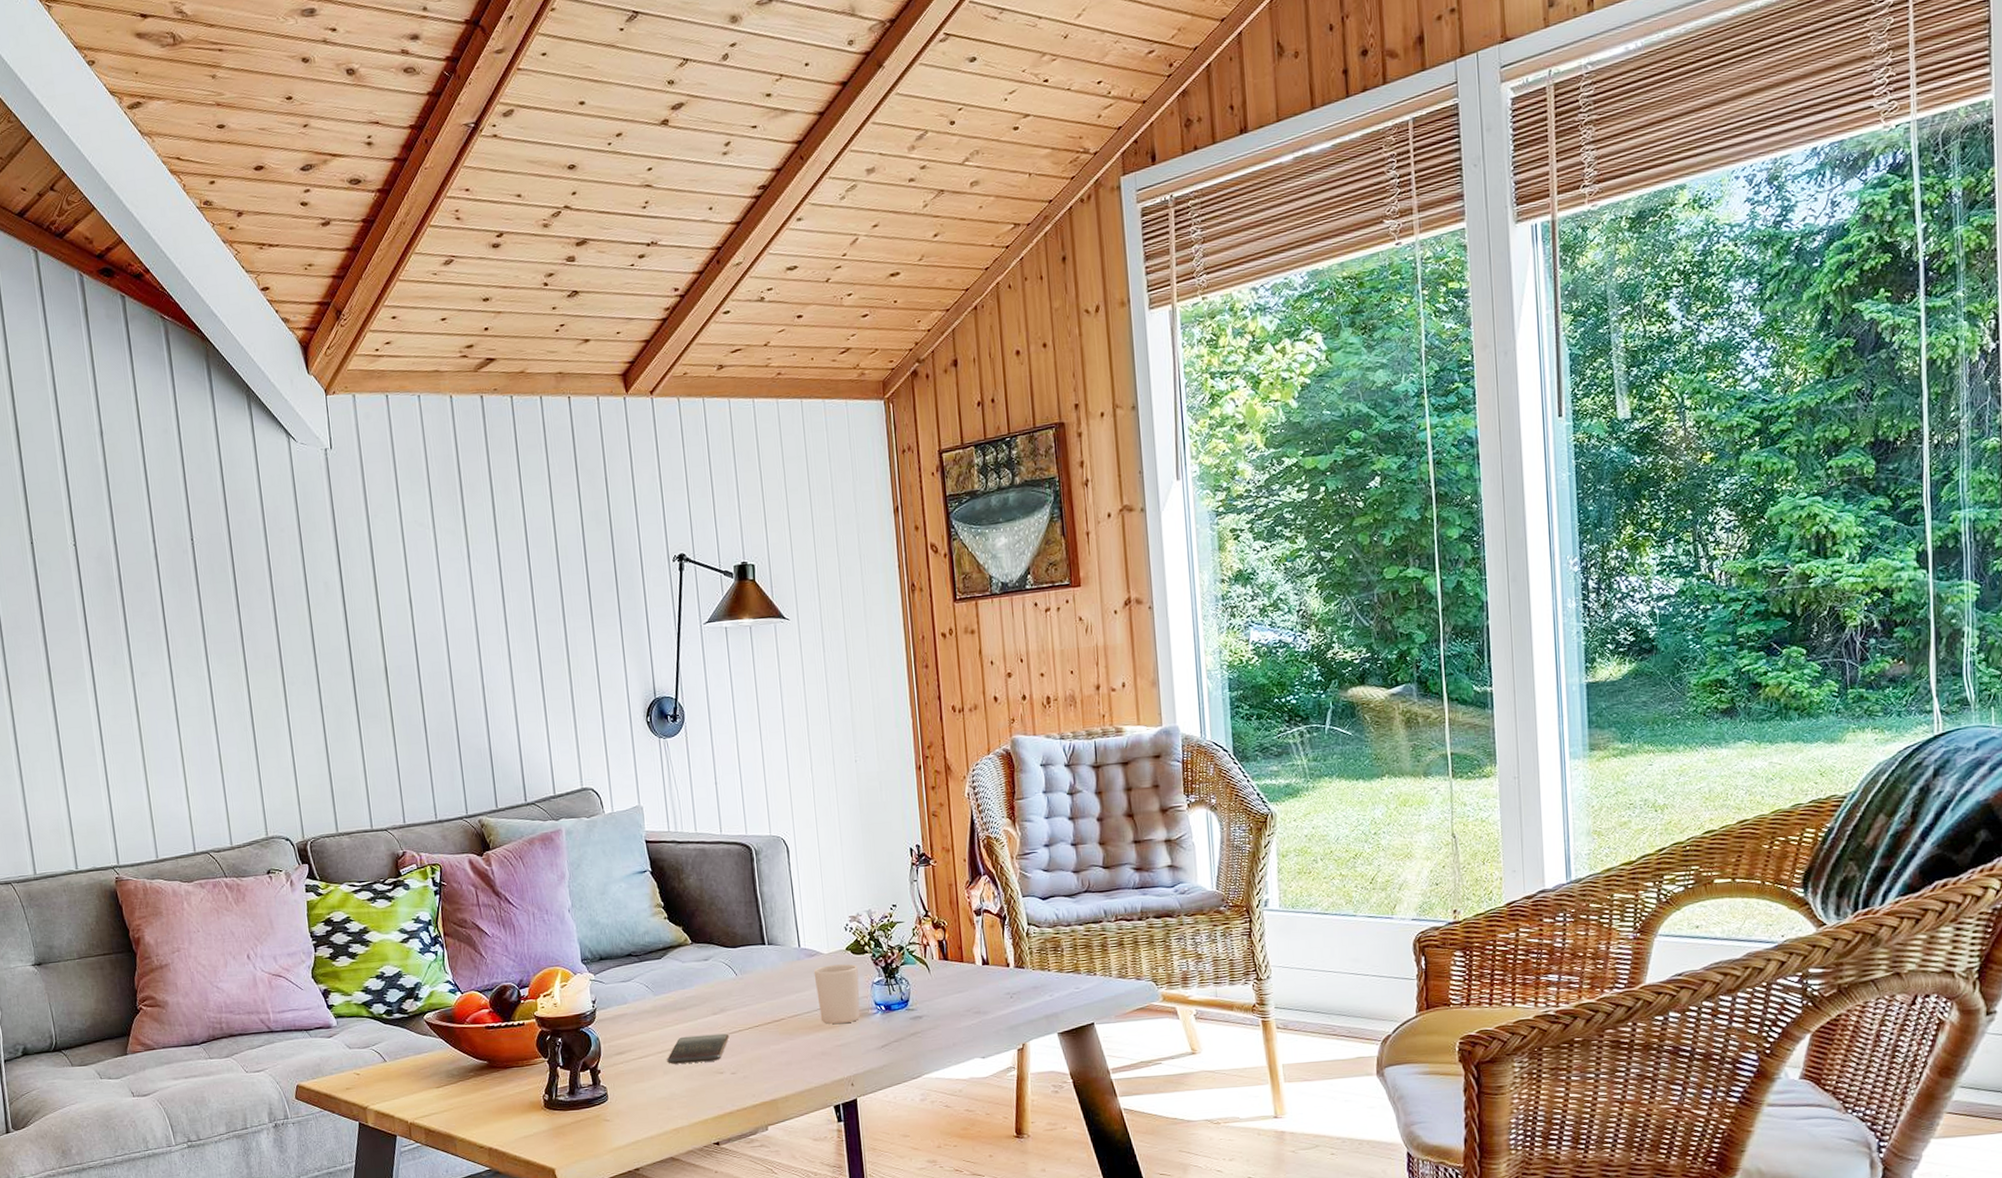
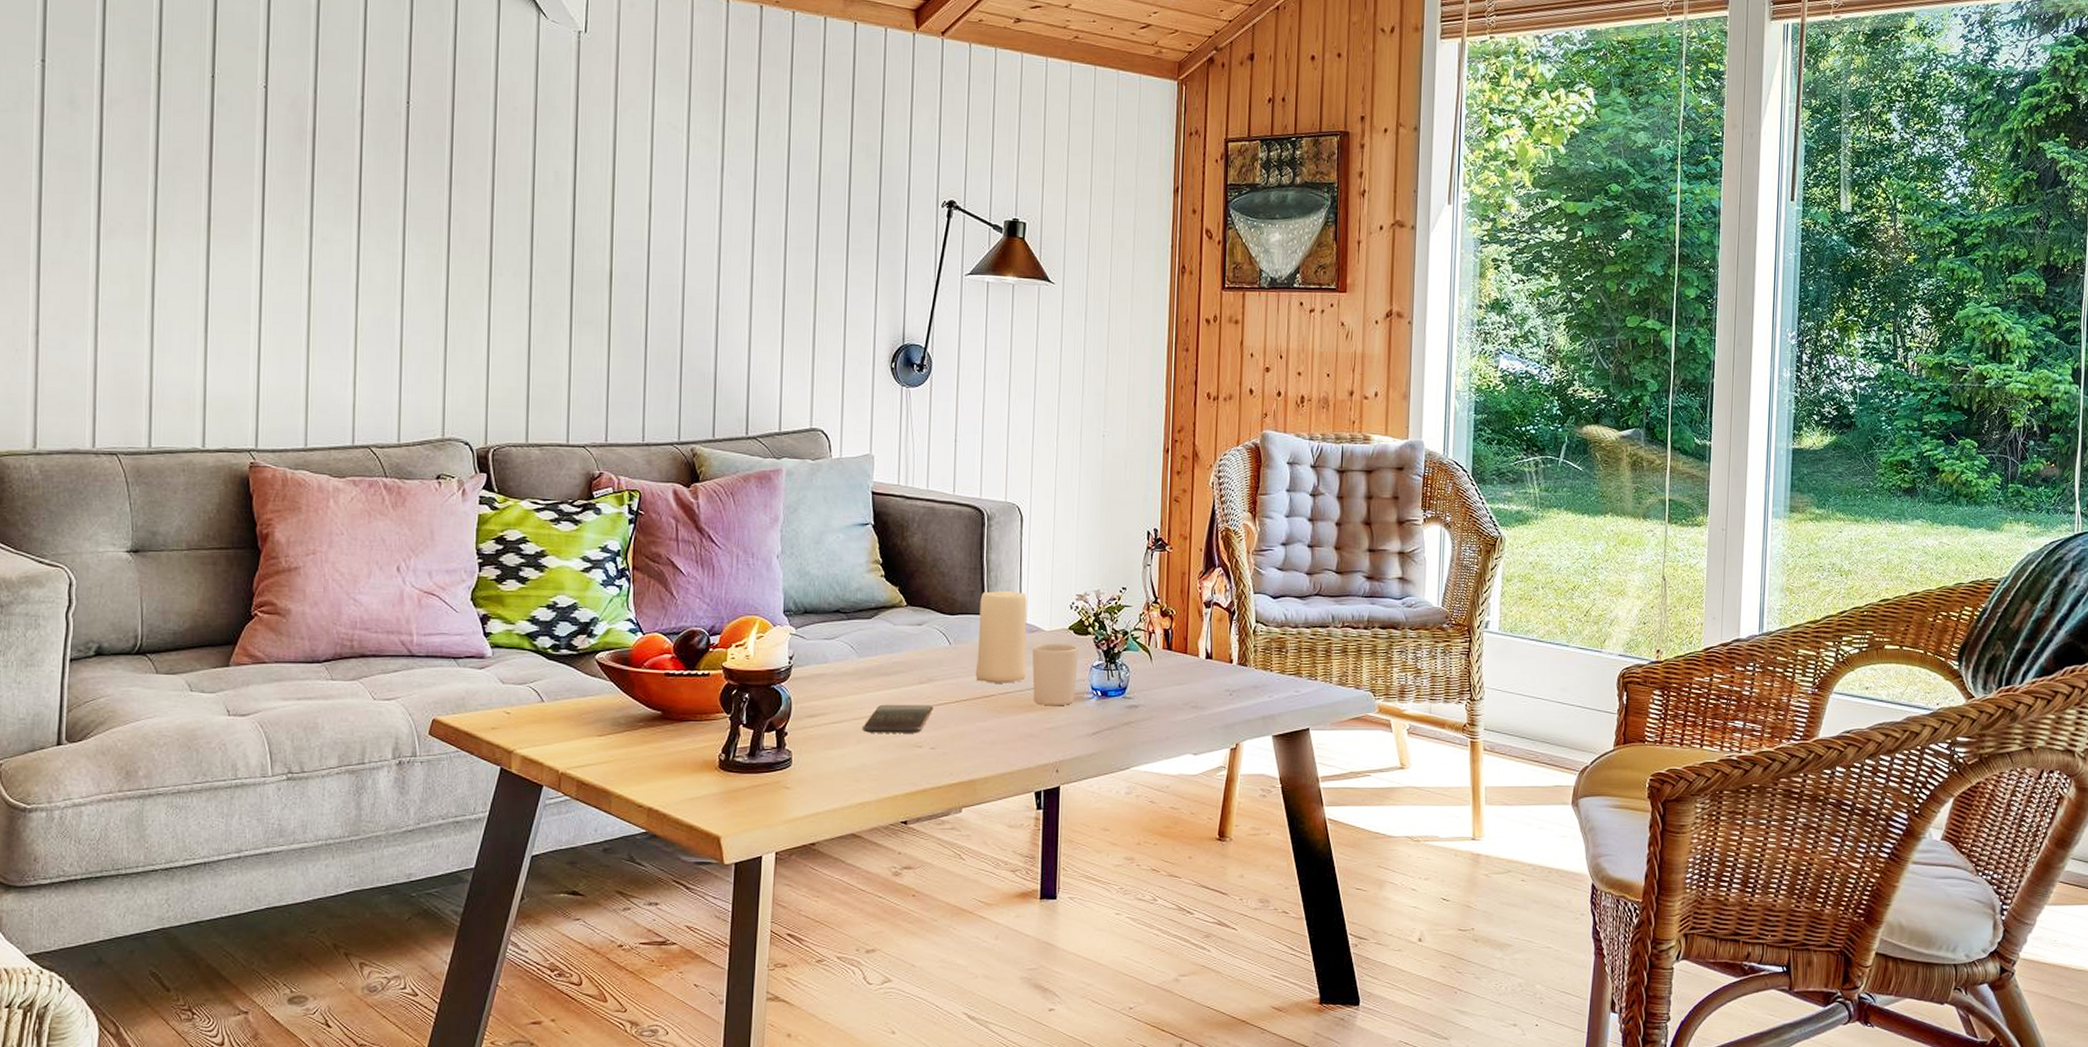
candle: none [759,919,812,1008] -> present [975,590,1027,683]

